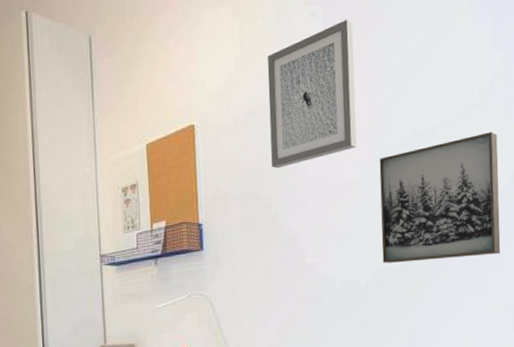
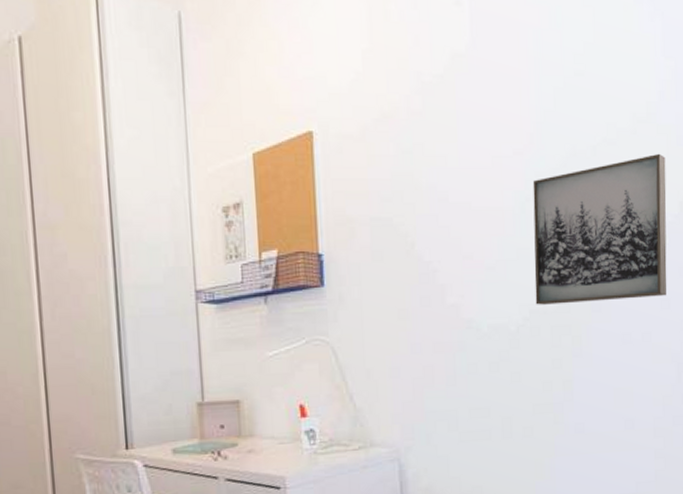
wall art: present [267,19,357,169] -> none [402,10,508,189]

